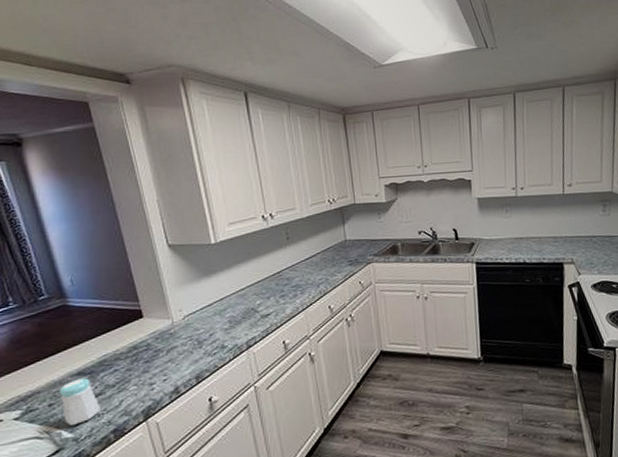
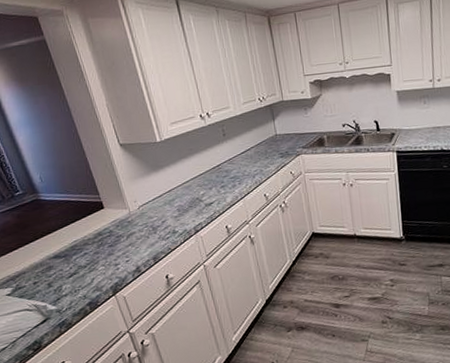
salt shaker: present [58,378,100,425] -> none [40,260,76,300]

